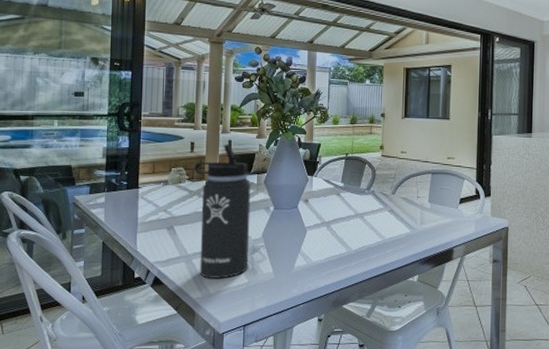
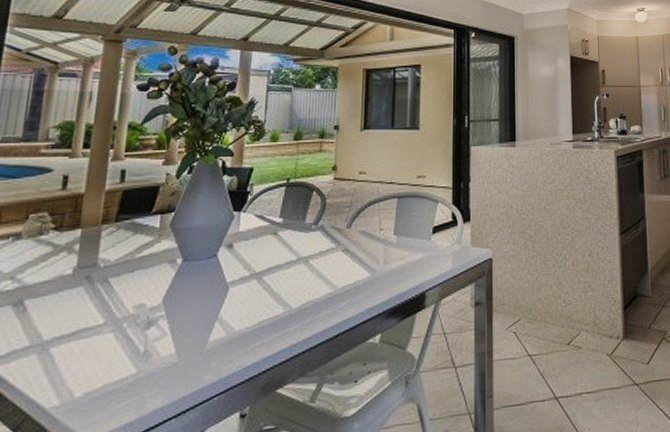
thermos bottle: present [194,143,251,279] -> none [59,174,151,374]

